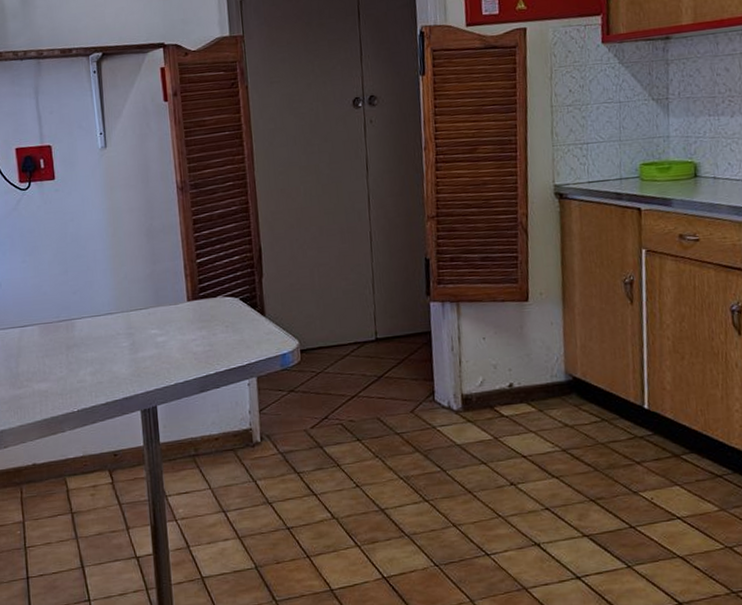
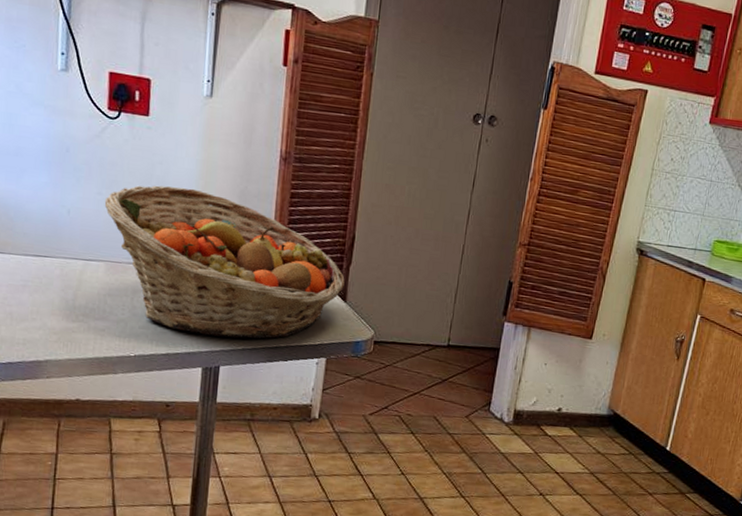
fruit basket: none [29,237,260,378] -> present [104,185,345,339]

